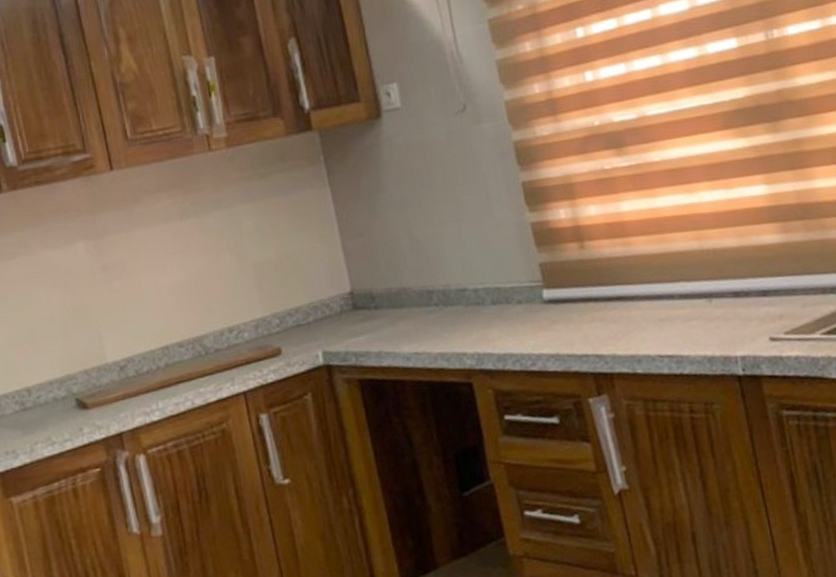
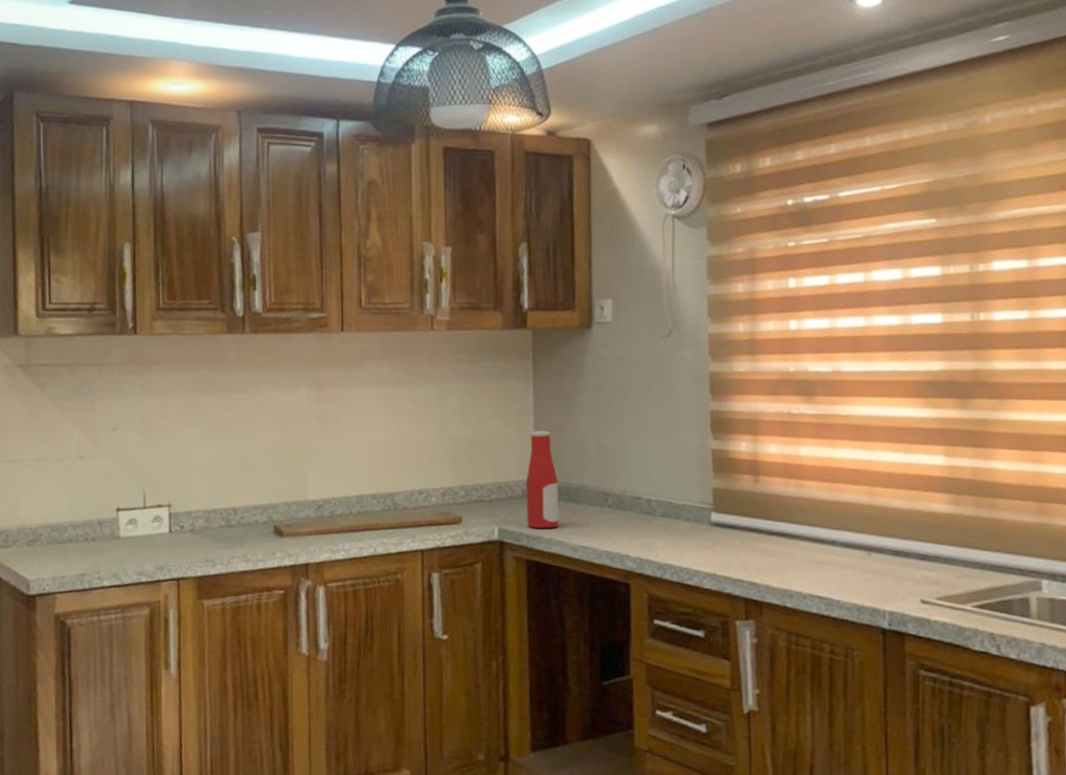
bottle: none [337,236,386,344] -> present [525,430,559,529]

